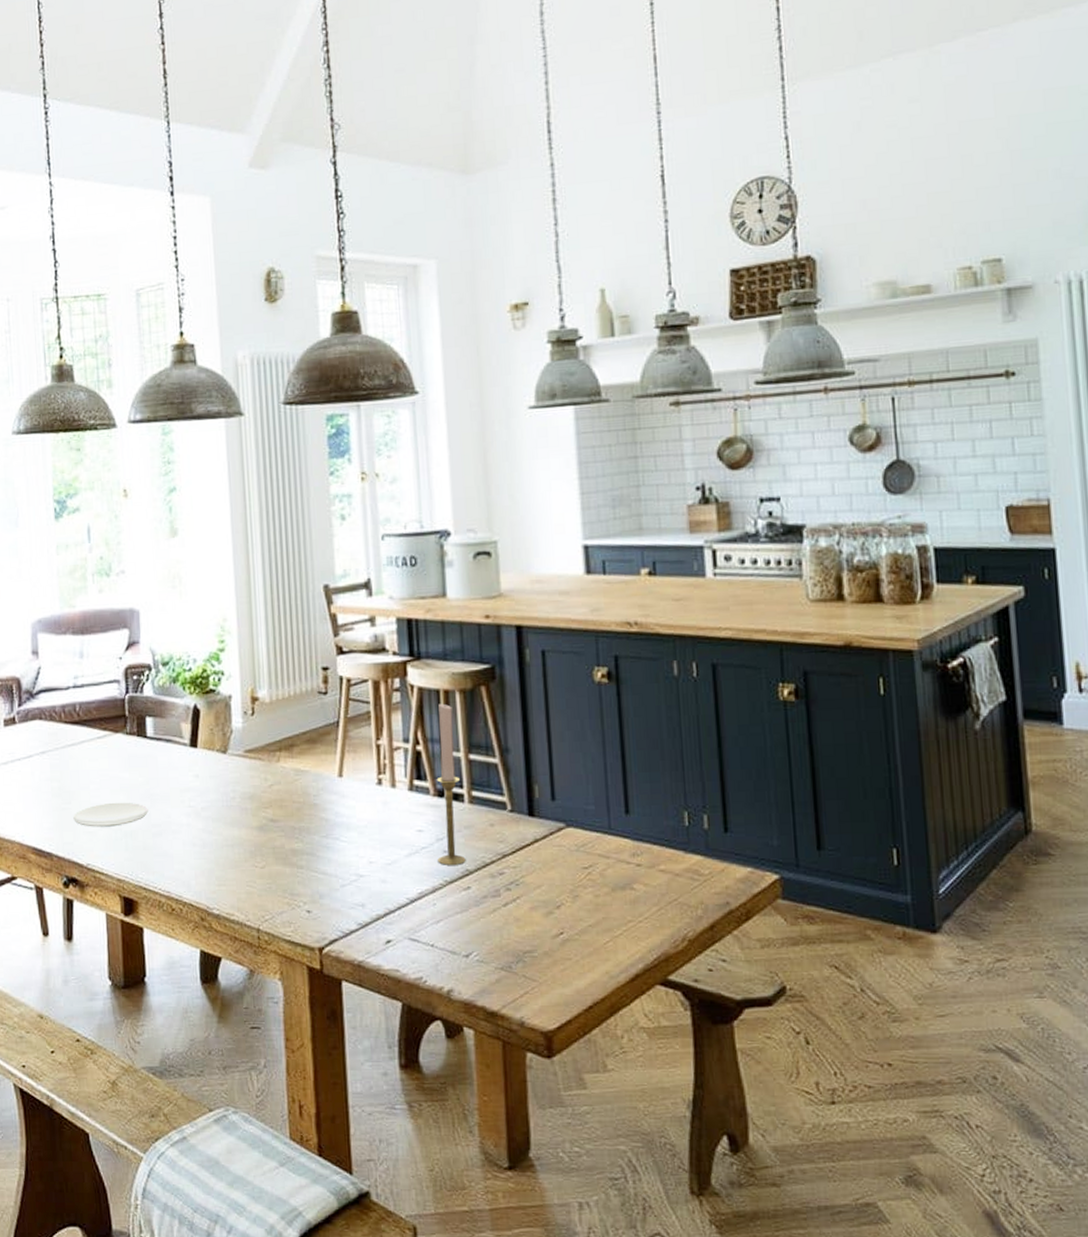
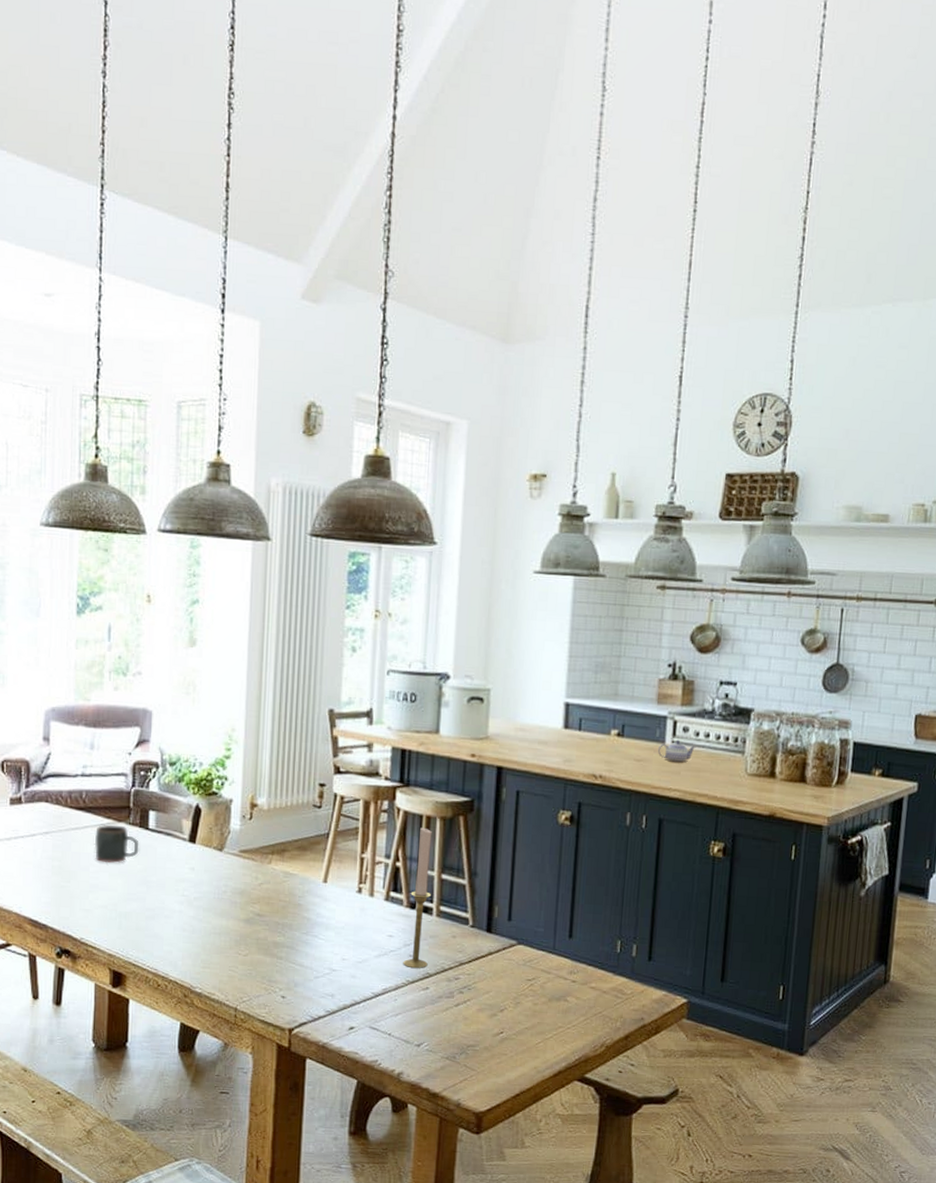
plate: present [73,802,148,827] -> none [71,885,144,907]
mug: none [91,736,139,779] -> present [94,824,139,863]
teapot: none [698,570,744,599] -> present [657,739,696,764]

